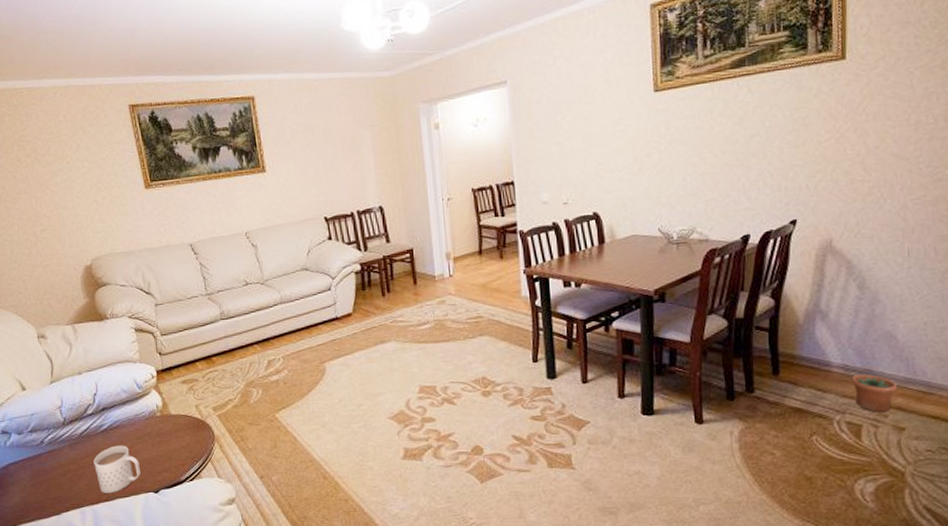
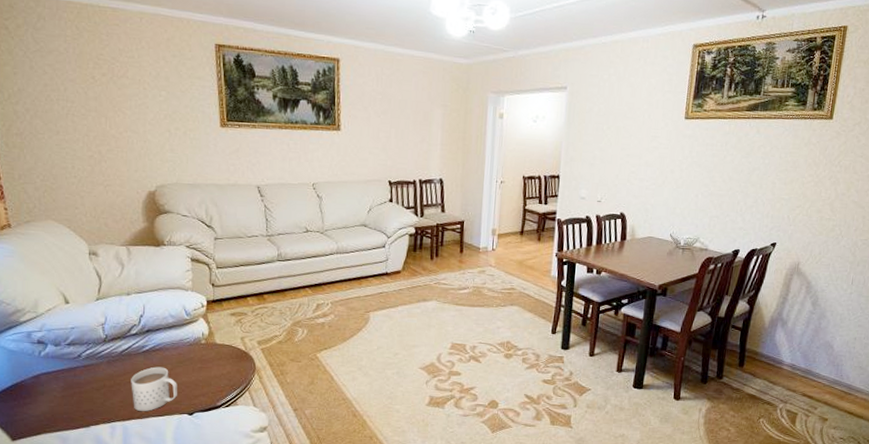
planter: present [851,374,898,412] -> none [795,373,828,405]

